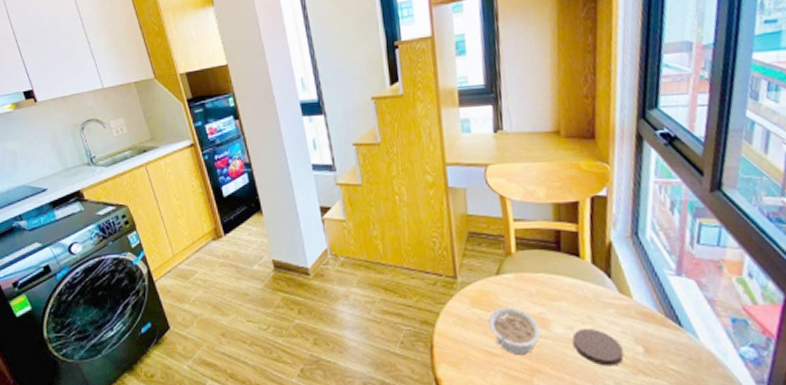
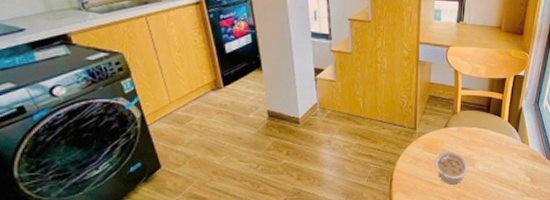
coaster: present [572,329,624,367] -> none [488,166,518,191]

